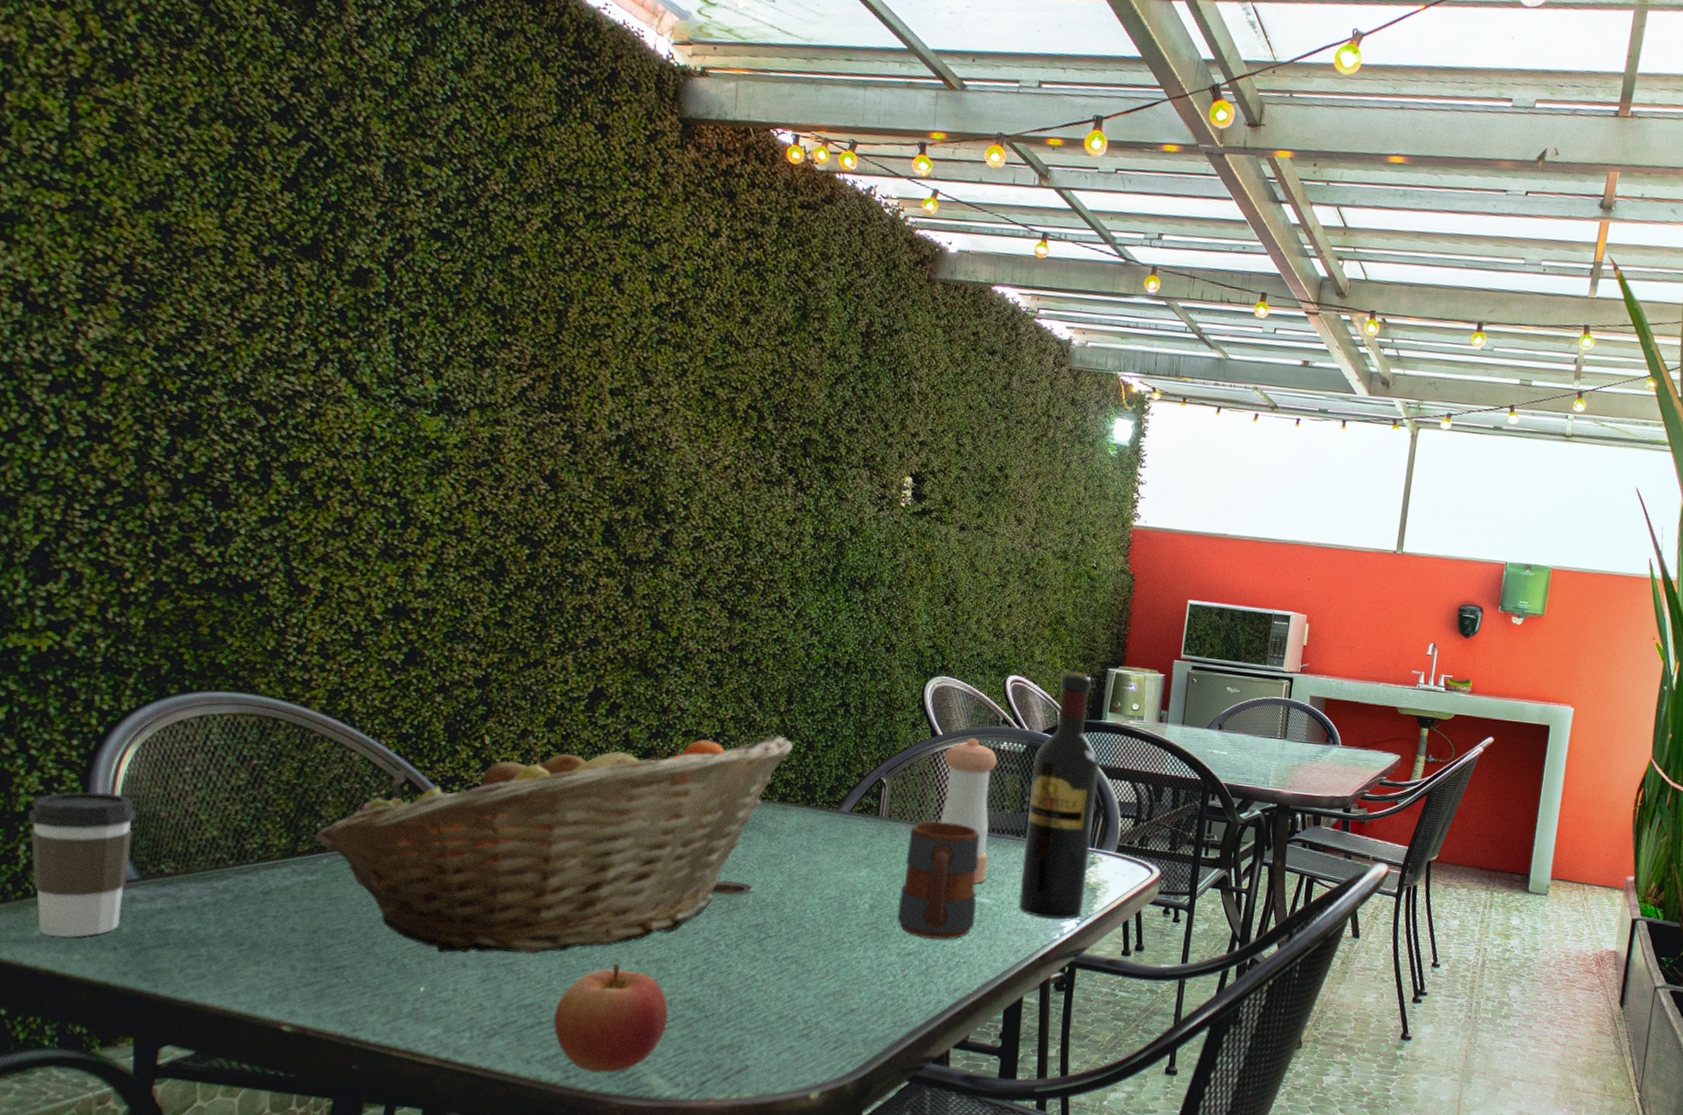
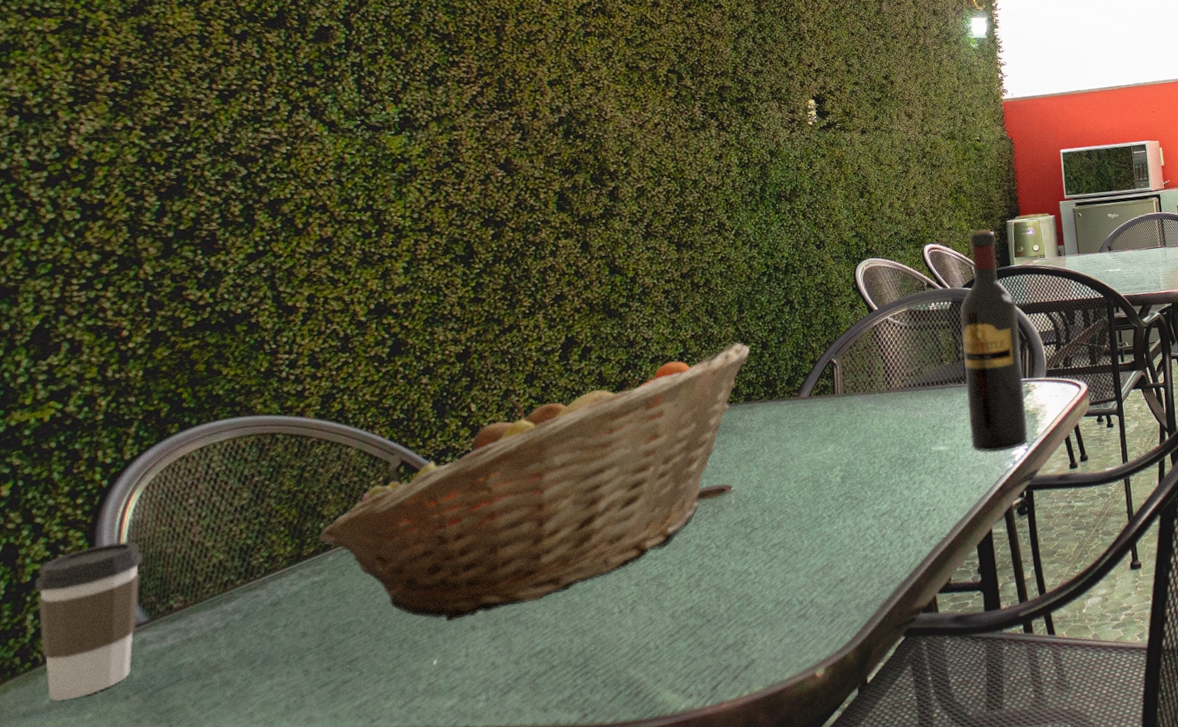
apple: present [554,962,669,1073] -> none [565,589,674,705]
mug: present [897,821,980,941] -> none [865,384,937,497]
pepper shaker: present [940,738,998,884] -> none [883,306,939,435]

